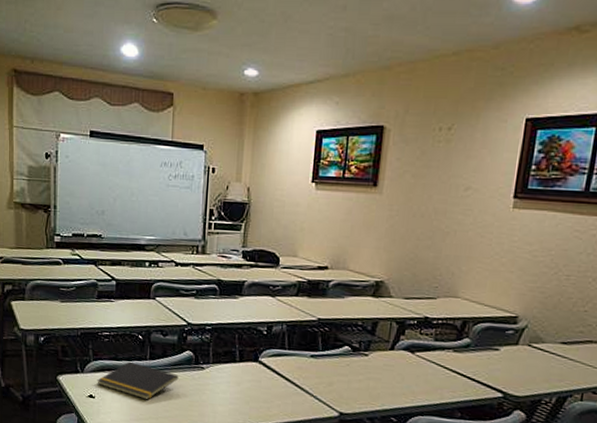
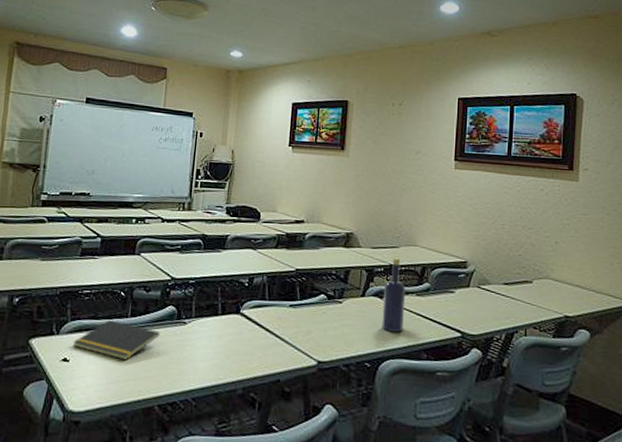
bottle: none [411,310,442,389] -> present [382,258,406,332]

